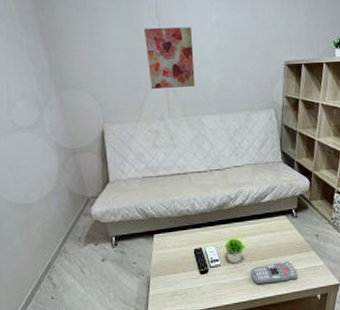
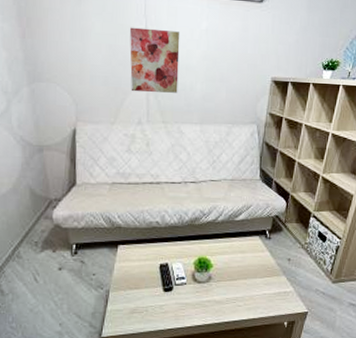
remote control: present [251,261,298,284] -> none [217,284,266,307]

